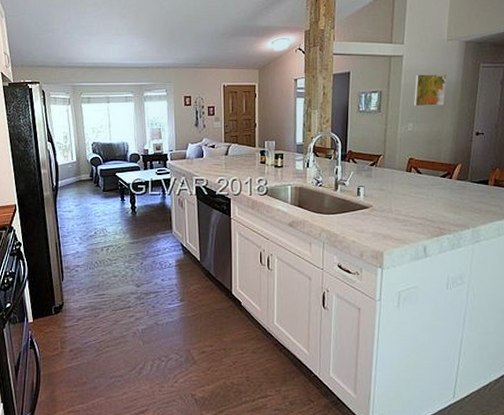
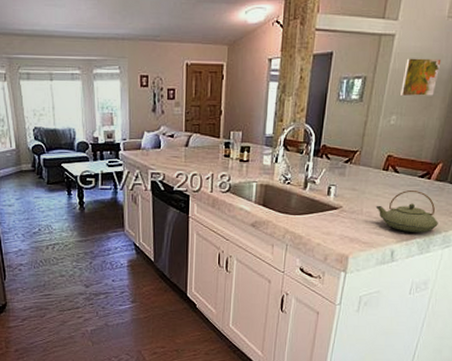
teapot: none [404,190,465,228] -> present [375,190,438,232]

